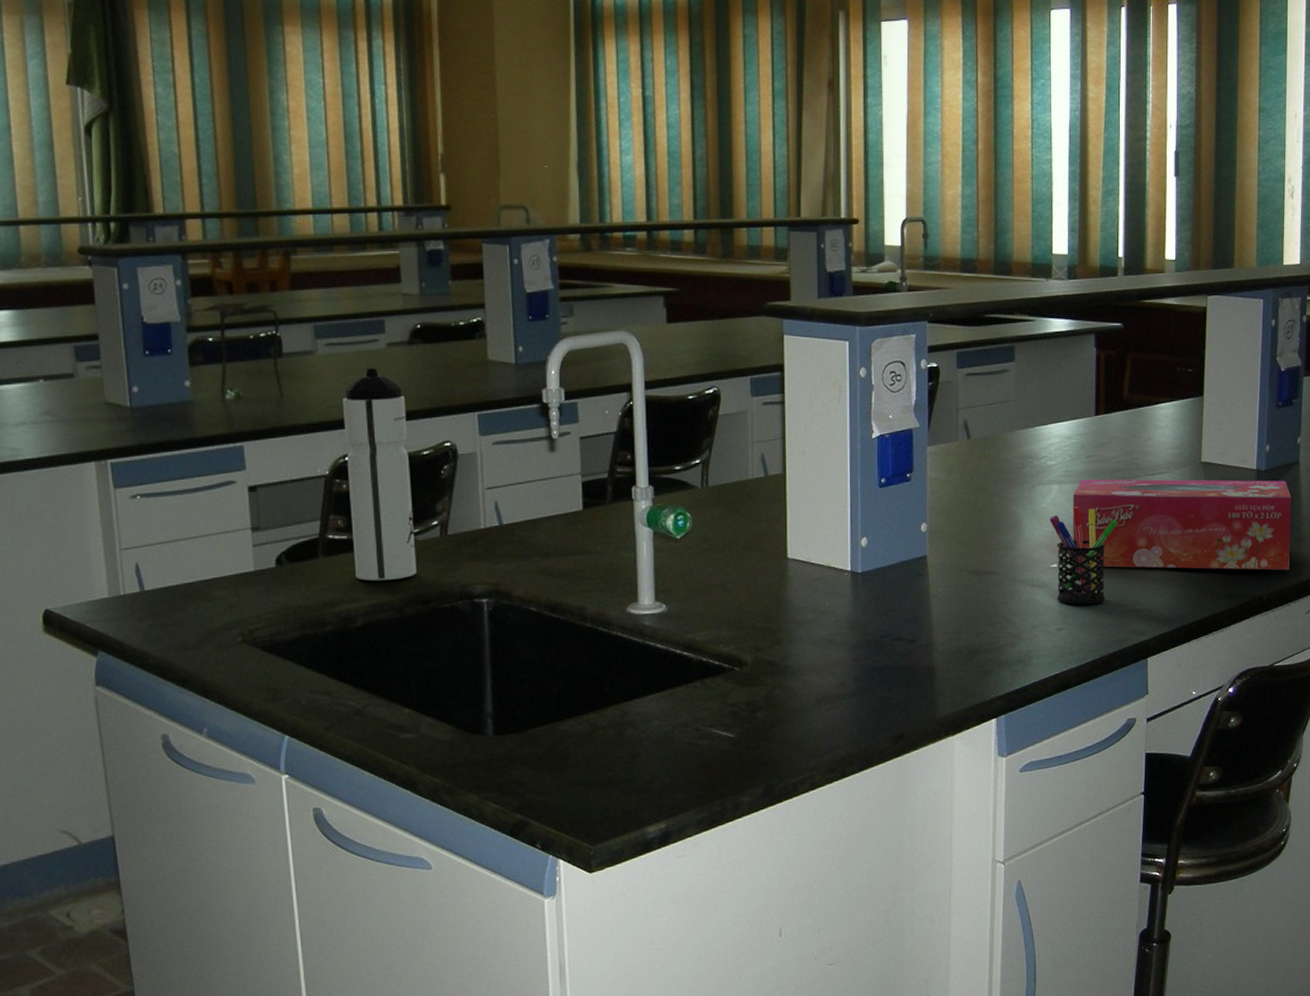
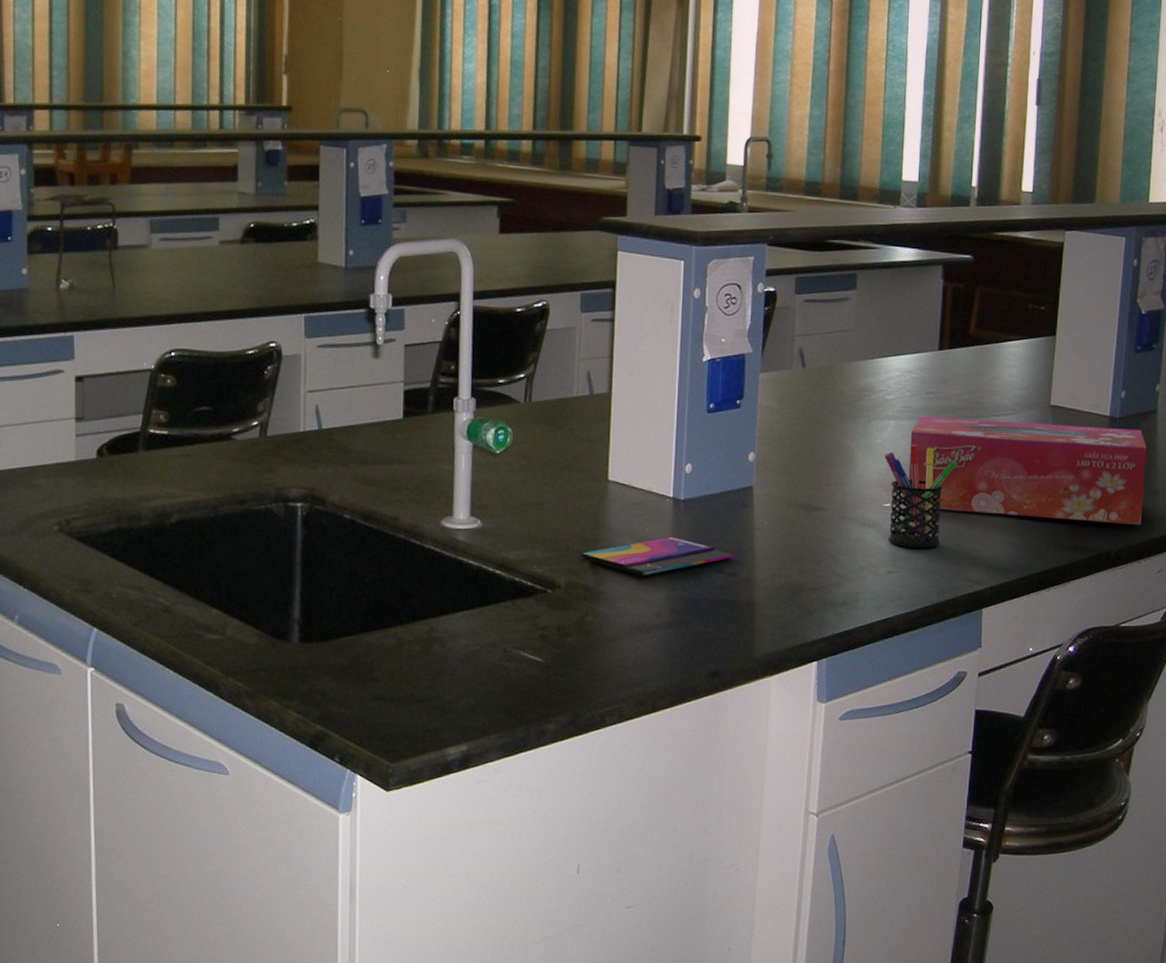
water bottle: present [343,368,417,581] -> none [172,264,235,479]
smartphone: none [765,608,913,648] -> present [581,536,735,575]

